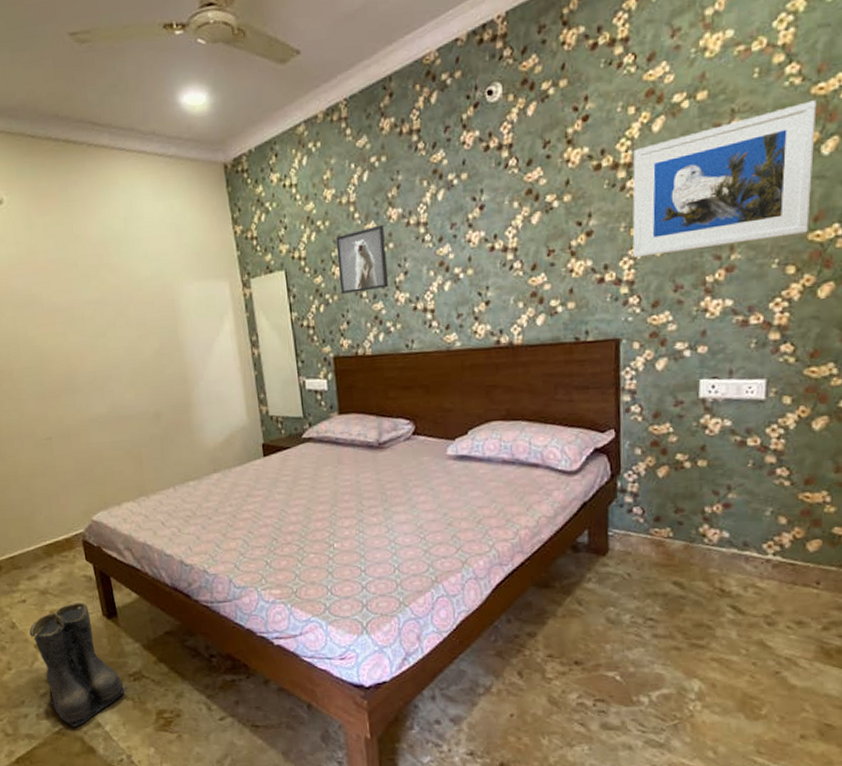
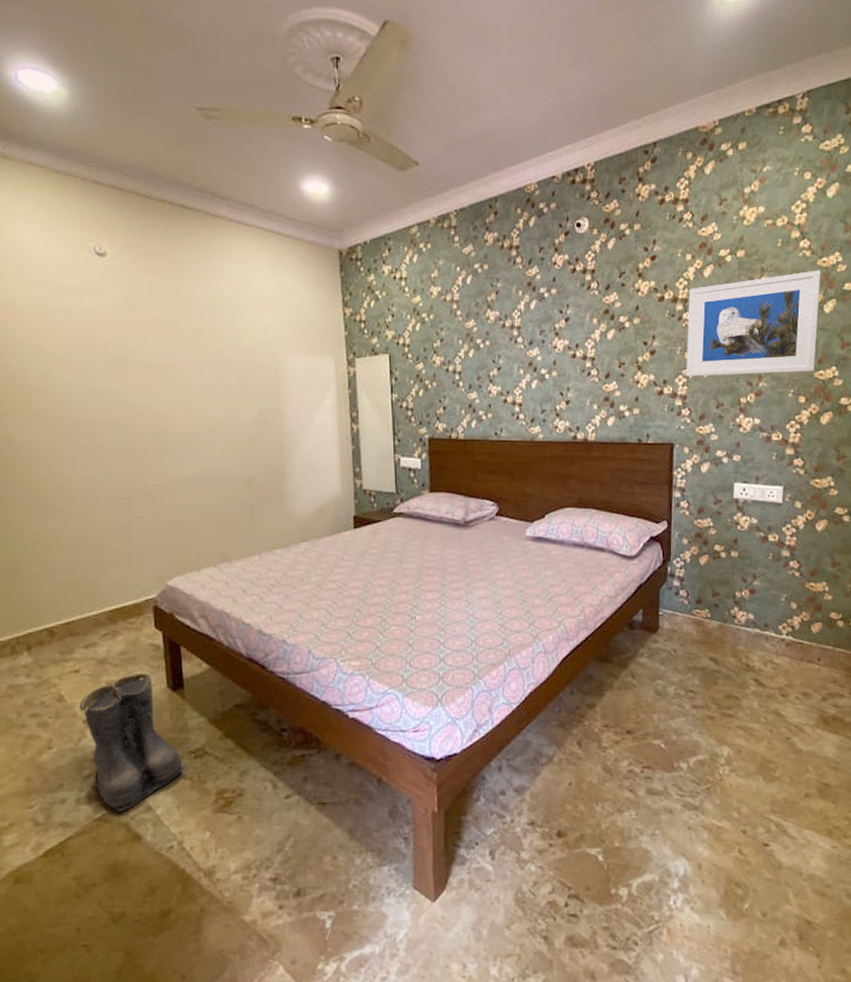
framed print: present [335,224,388,294] -> none [438,323,483,381]

